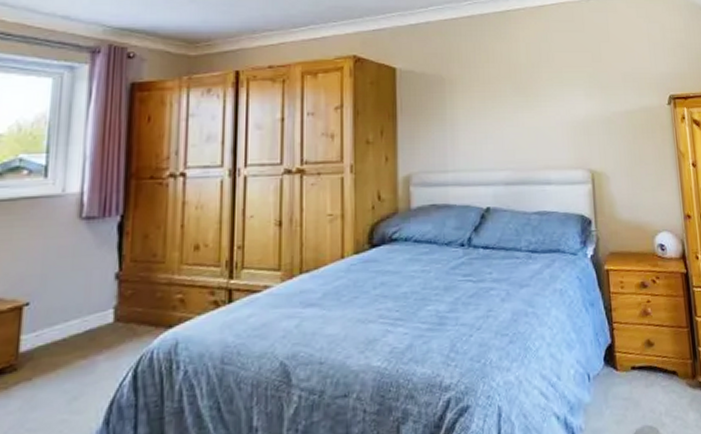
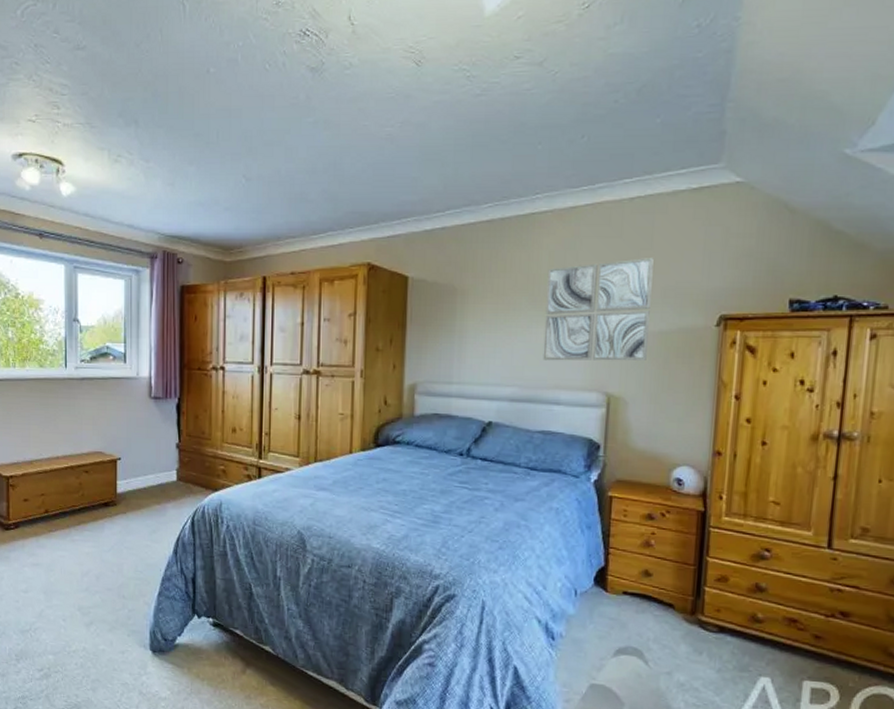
wall art: none [526,49,619,143] -> present [543,258,654,361]

